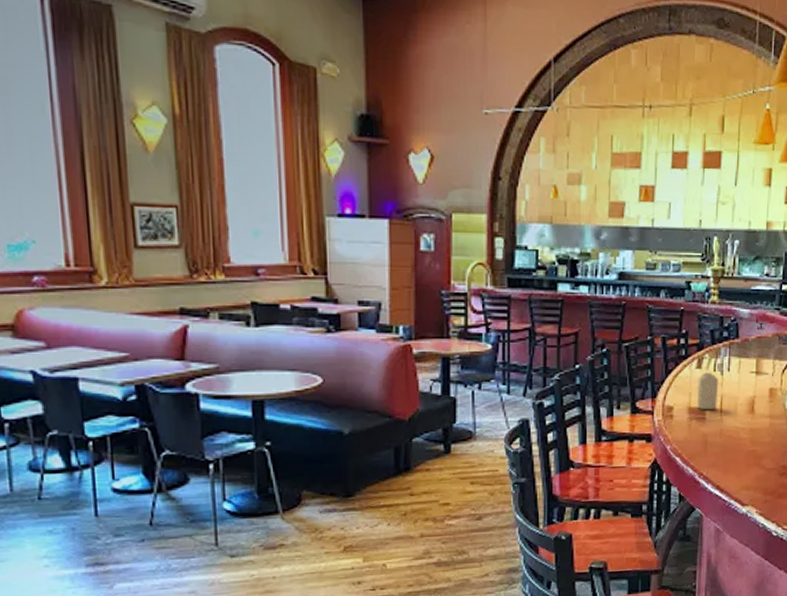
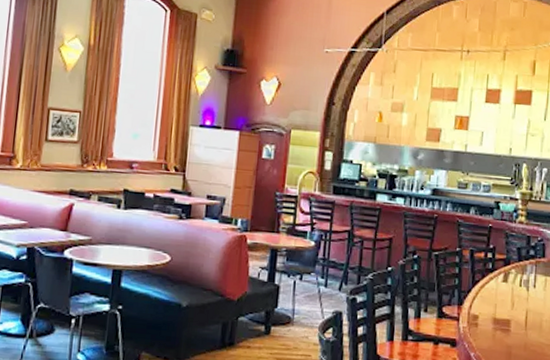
candle: present [696,373,718,410] -> none [501,287,524,323]

